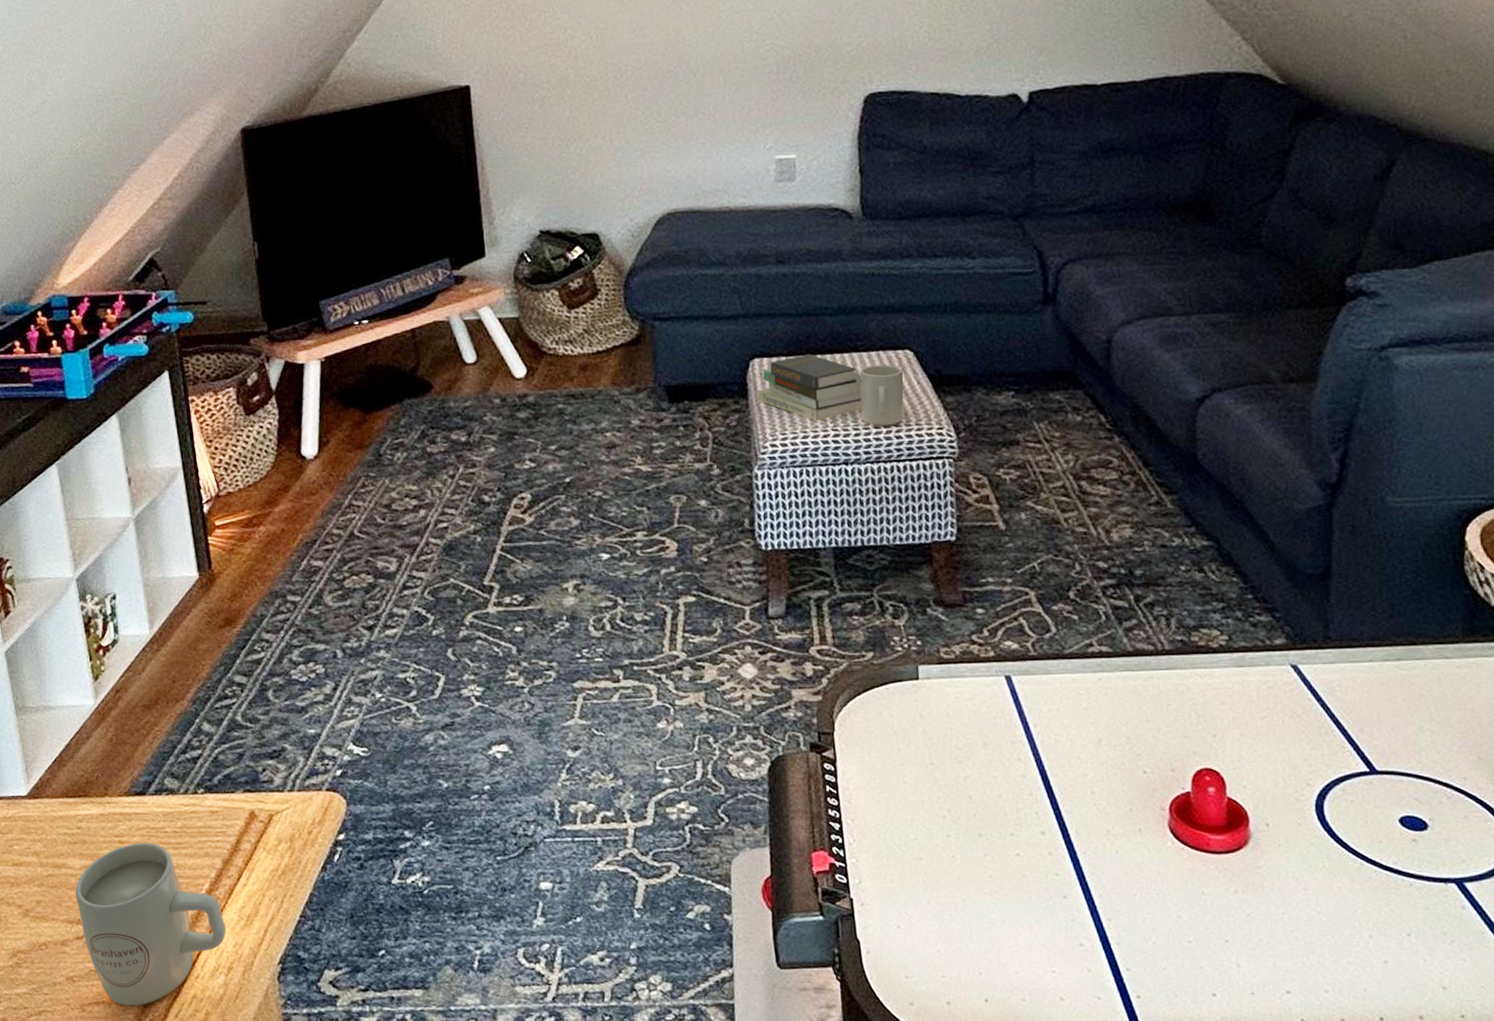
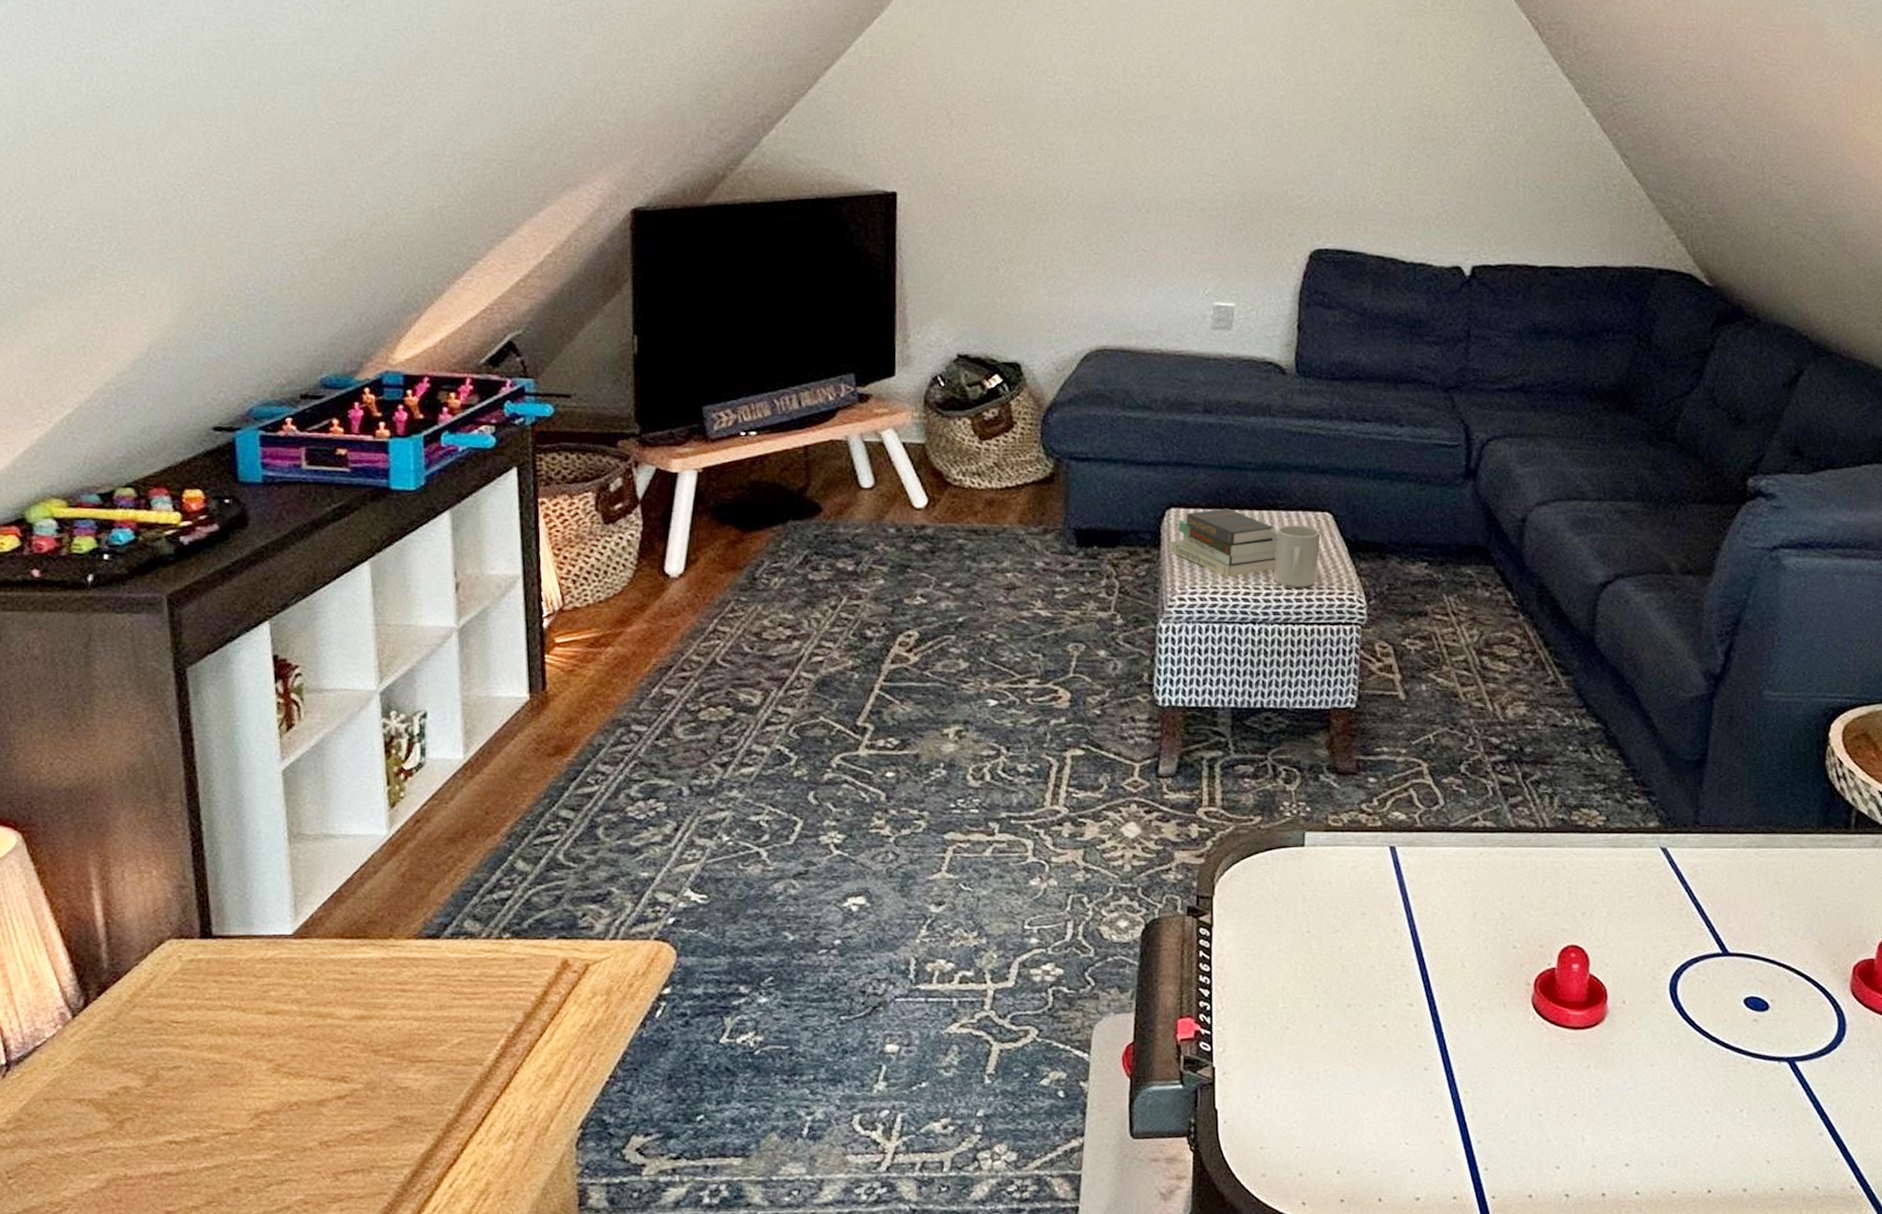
mug: present [75,843,227,1006] -> none [340,992,521,1174]

